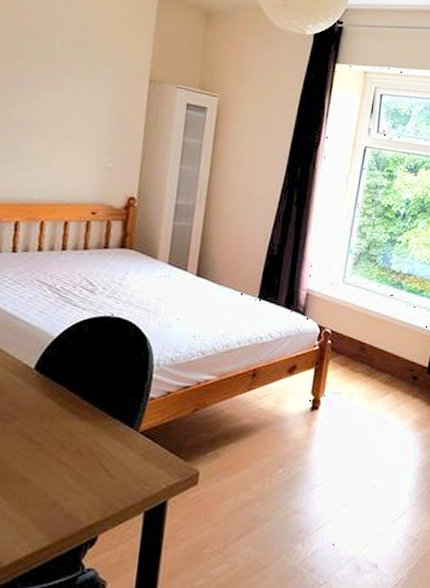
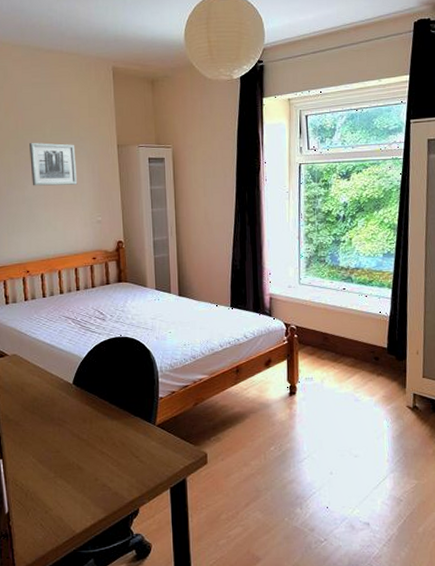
wall art: none [23,51,93,117] -> present [30,142,78,186]

